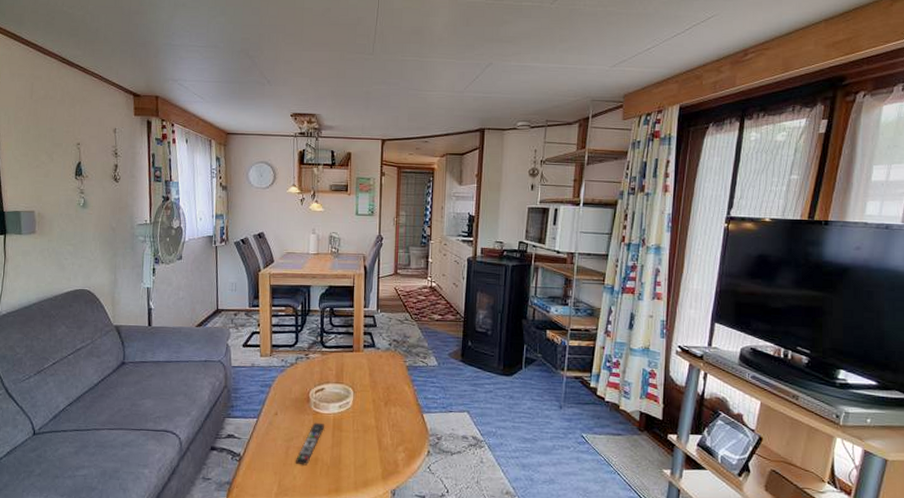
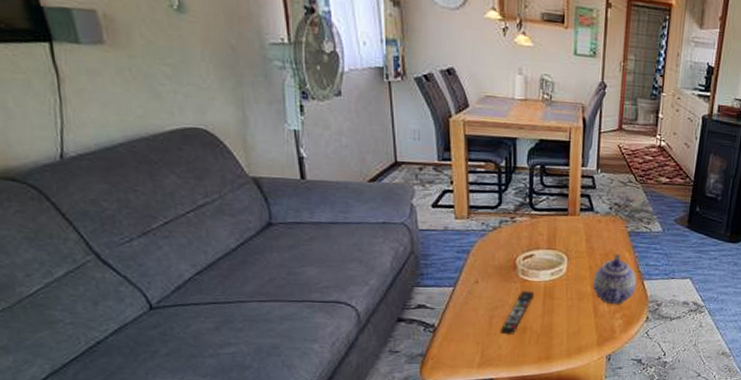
teapot: none [376,388,417,438] -> present [592,254,637,305]

